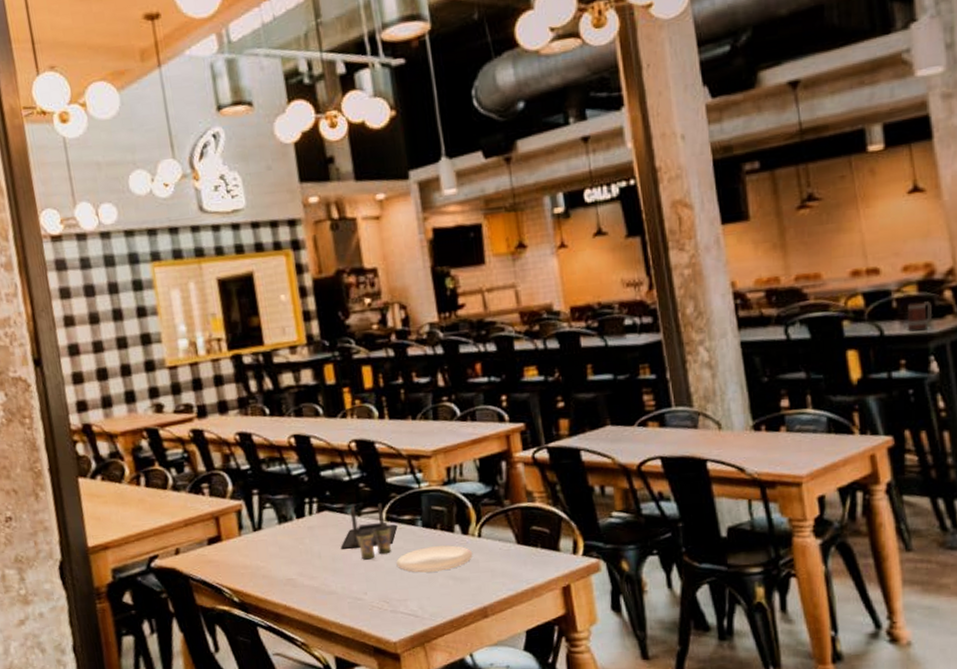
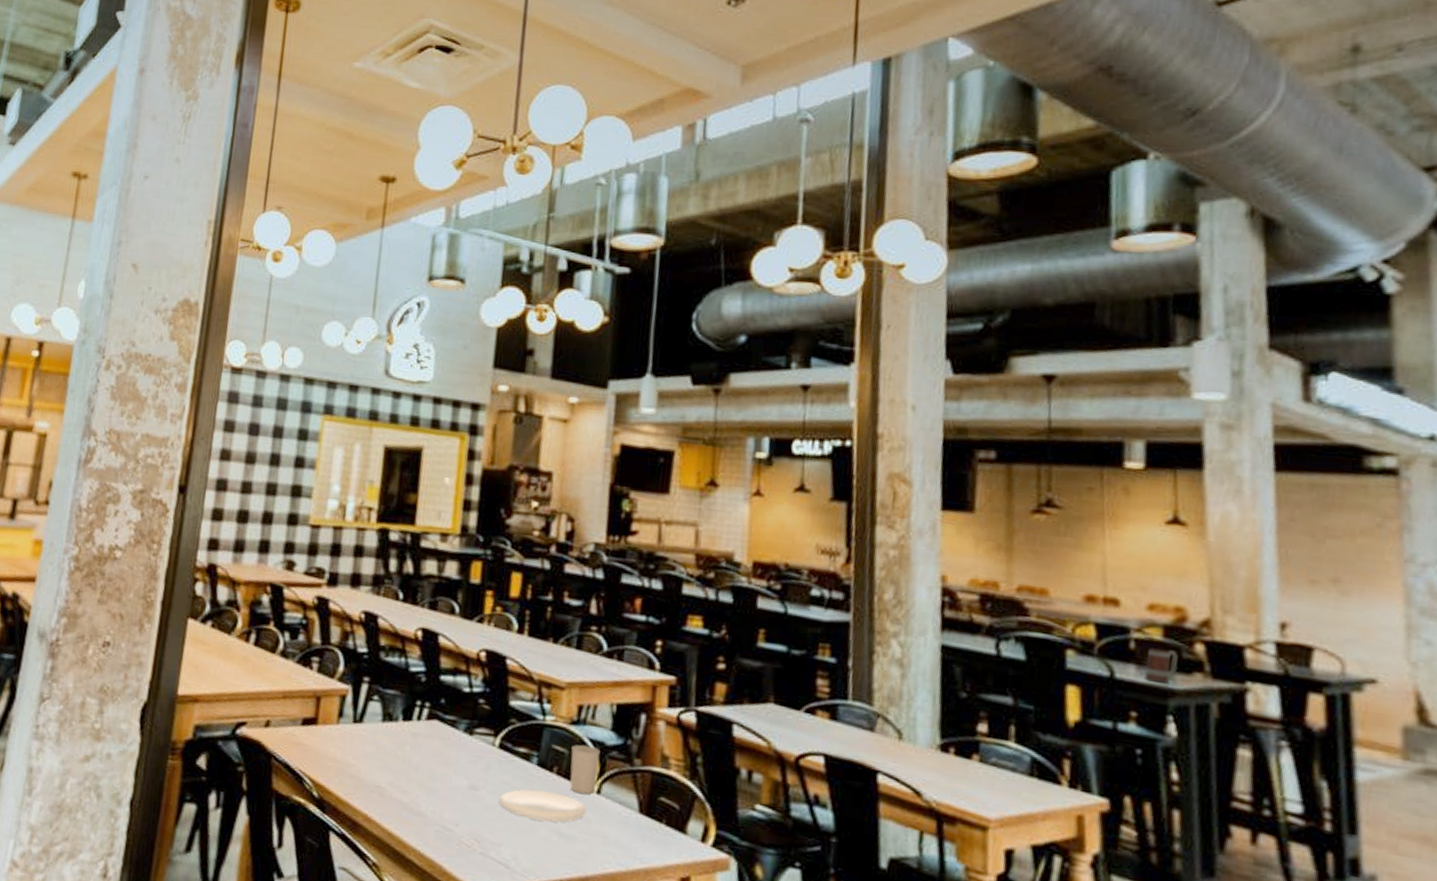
napkin holder: present [341,503,398,550] -> none [442,722,510,776]
cup: present [356,526,391,560] -> none [462,752,502,788]
cup: none [448,499,476,542] -> present [570,744,600,795]

